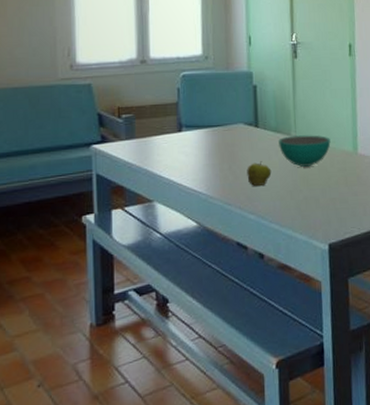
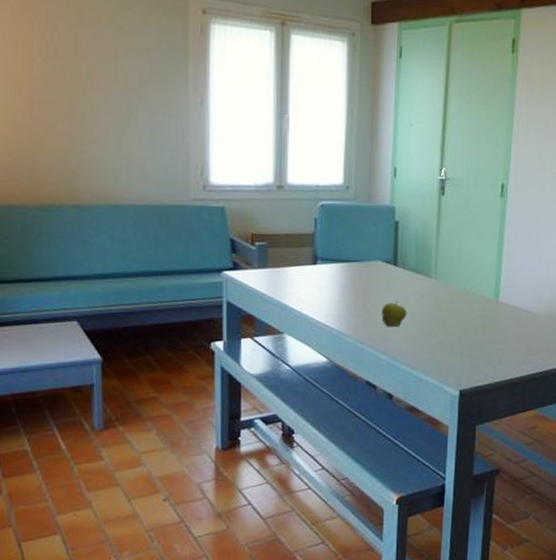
bowl: present [279,135,331,167] -> none [417,277,472,310]

